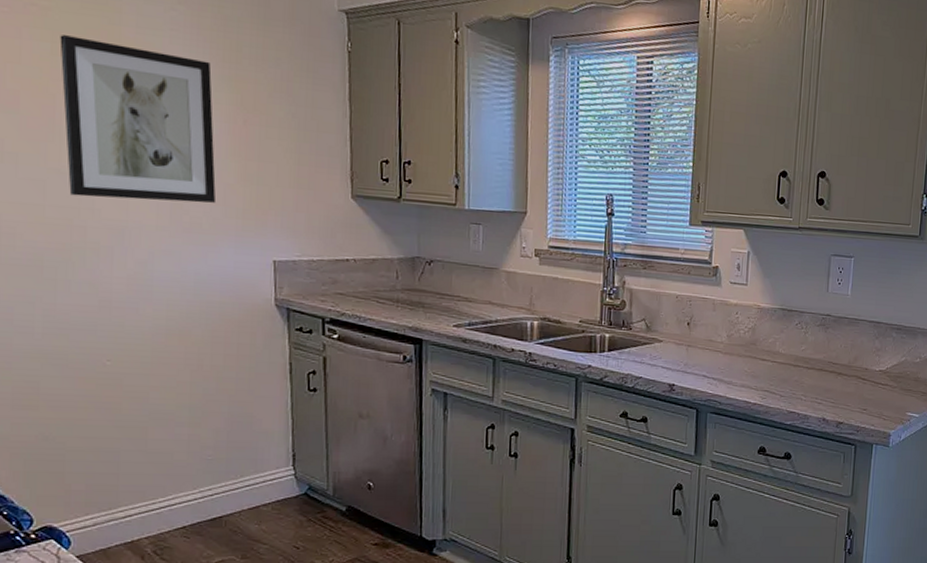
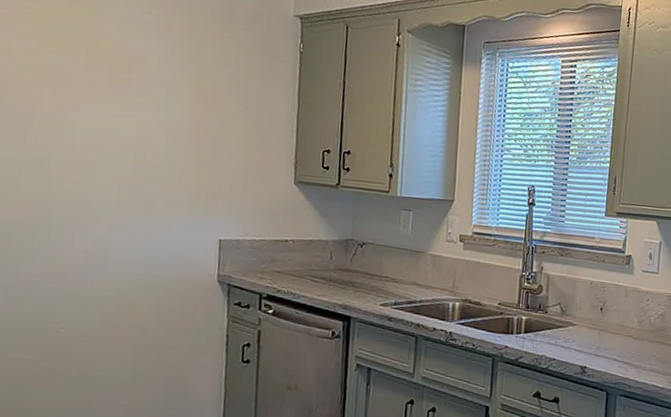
wall art: present [59,35,217,203] -> none [42,34,177,186]

